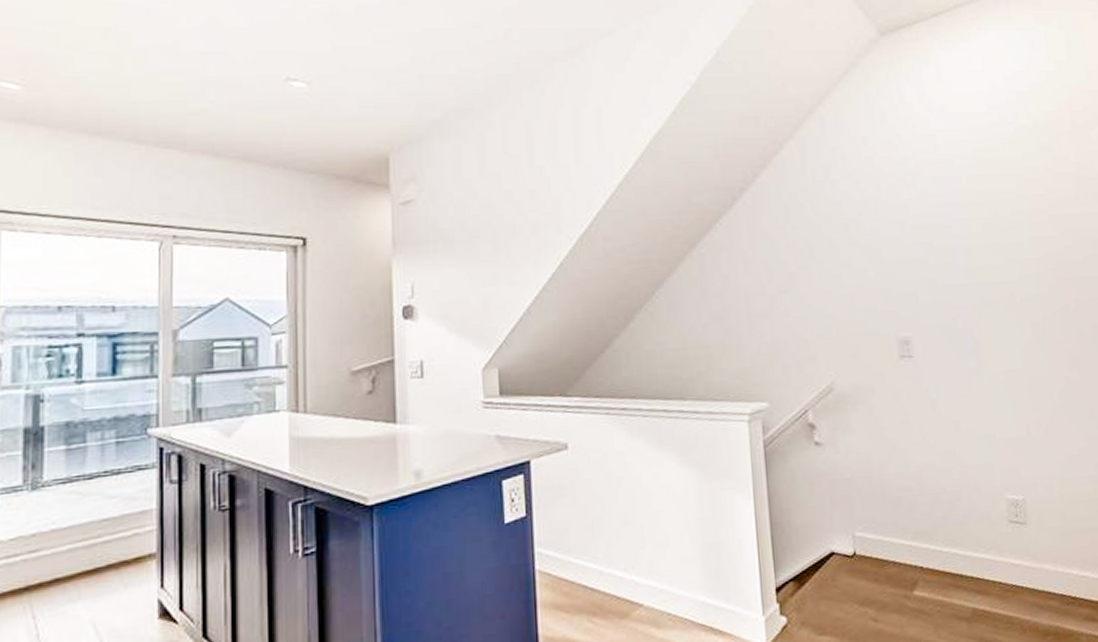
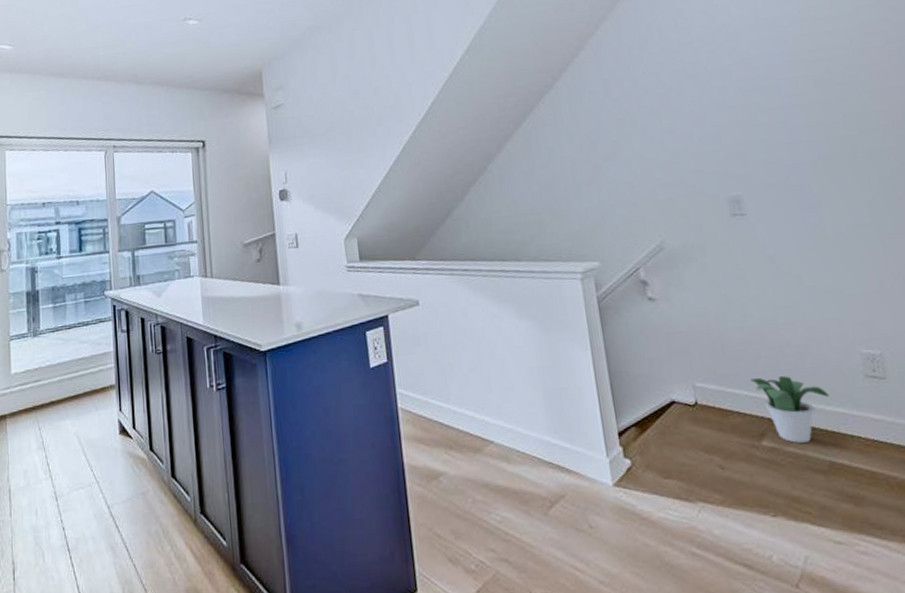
potted plant: none [907,523,976,591] -> present [751,376,829,443]

